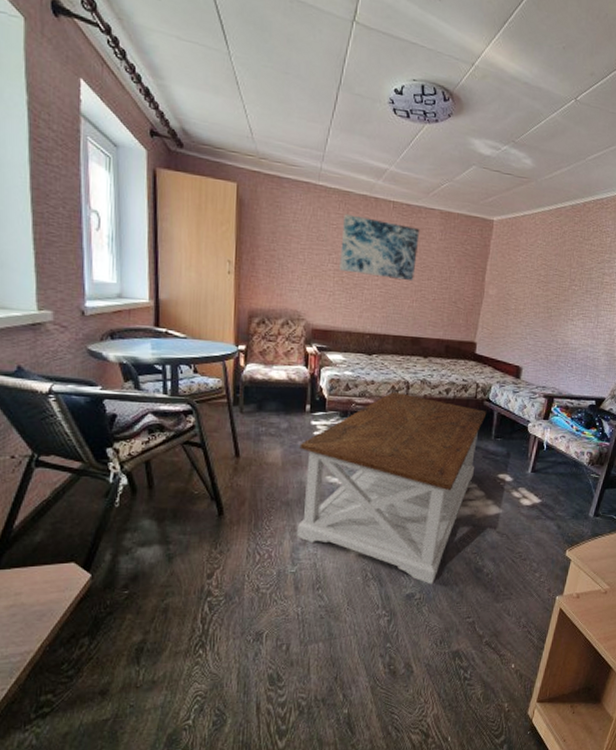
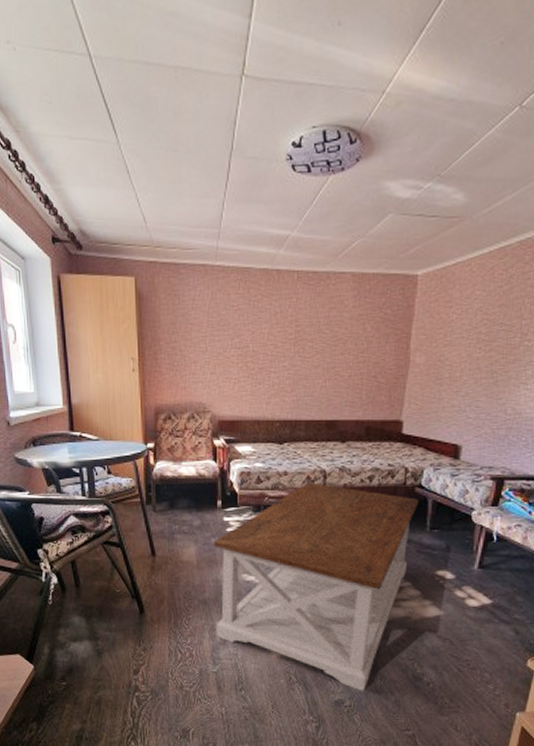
wall art: present [339,214,420,282] -> none [243,292,330,359]

